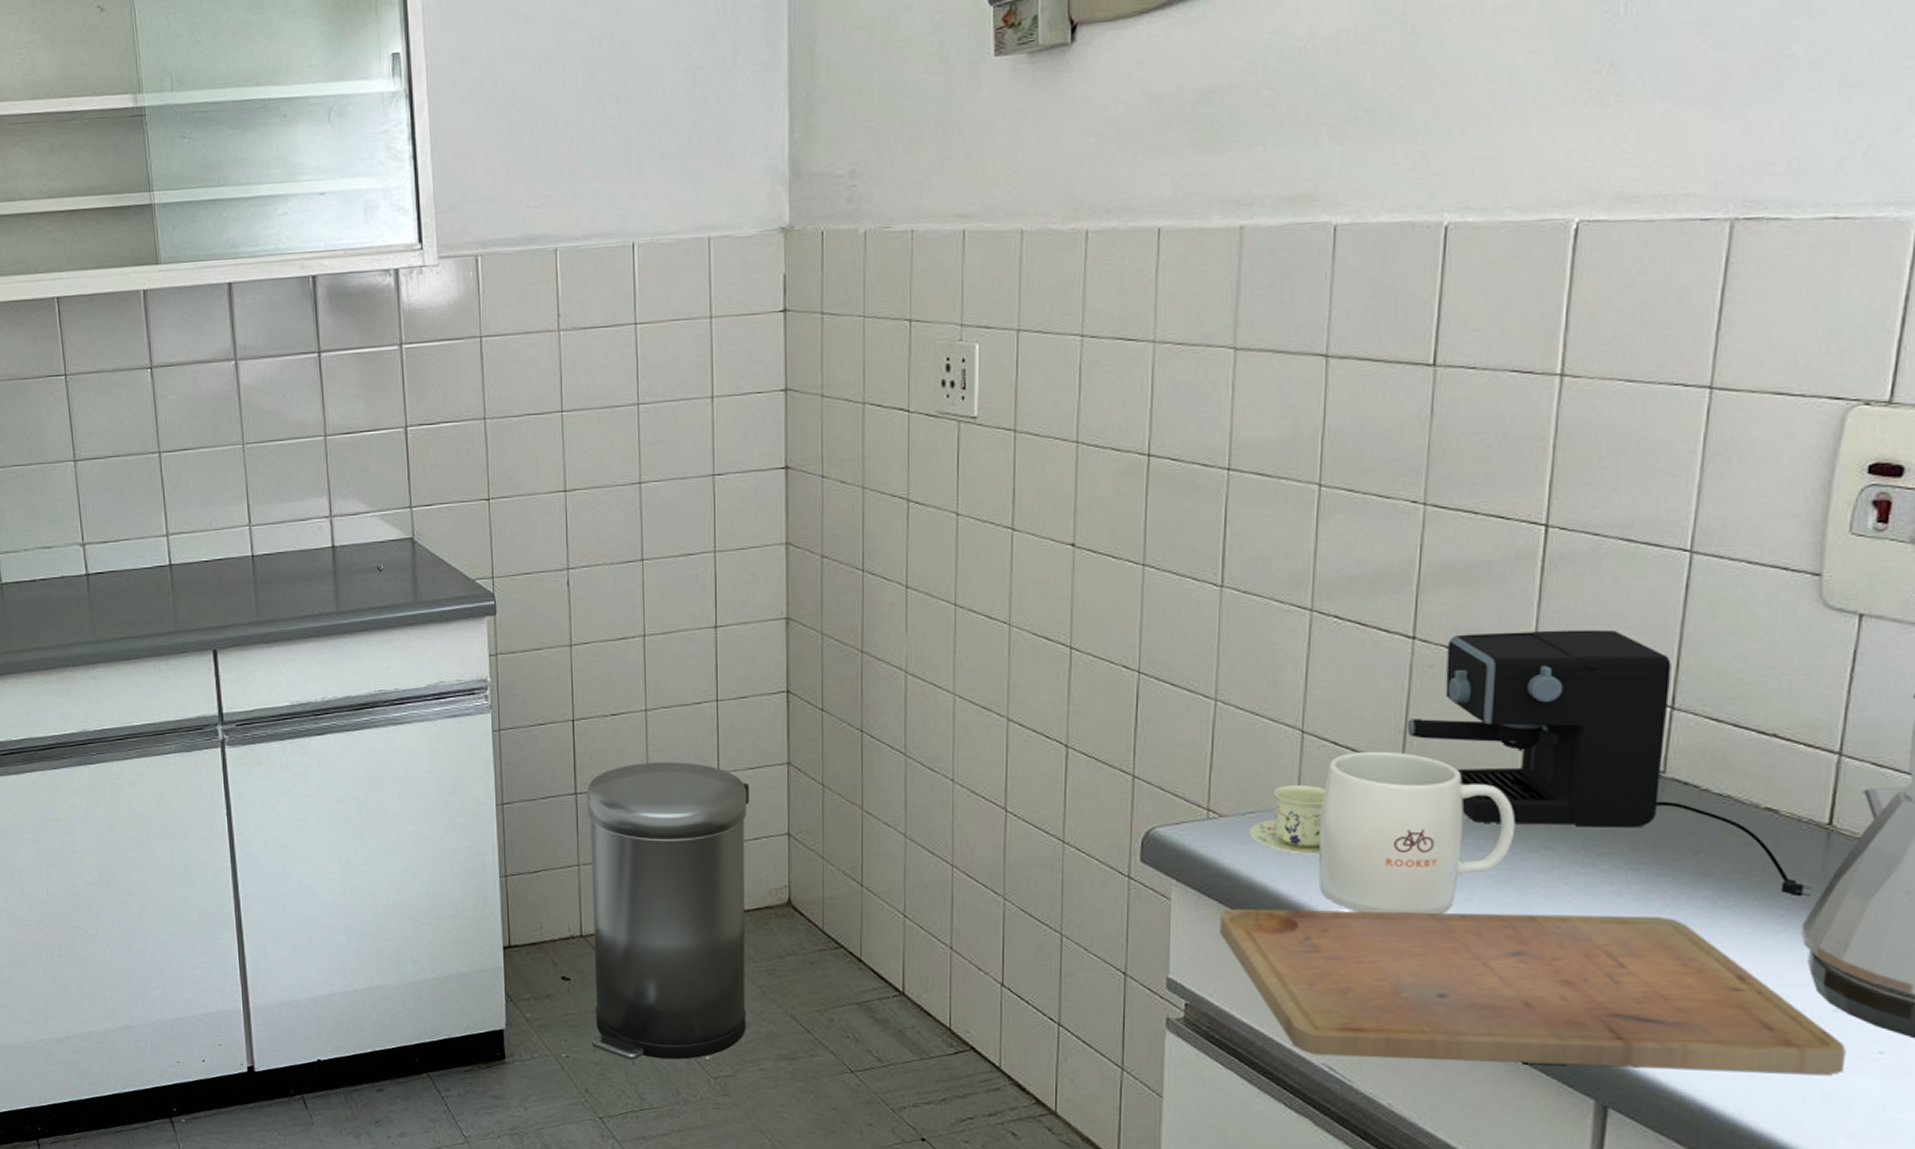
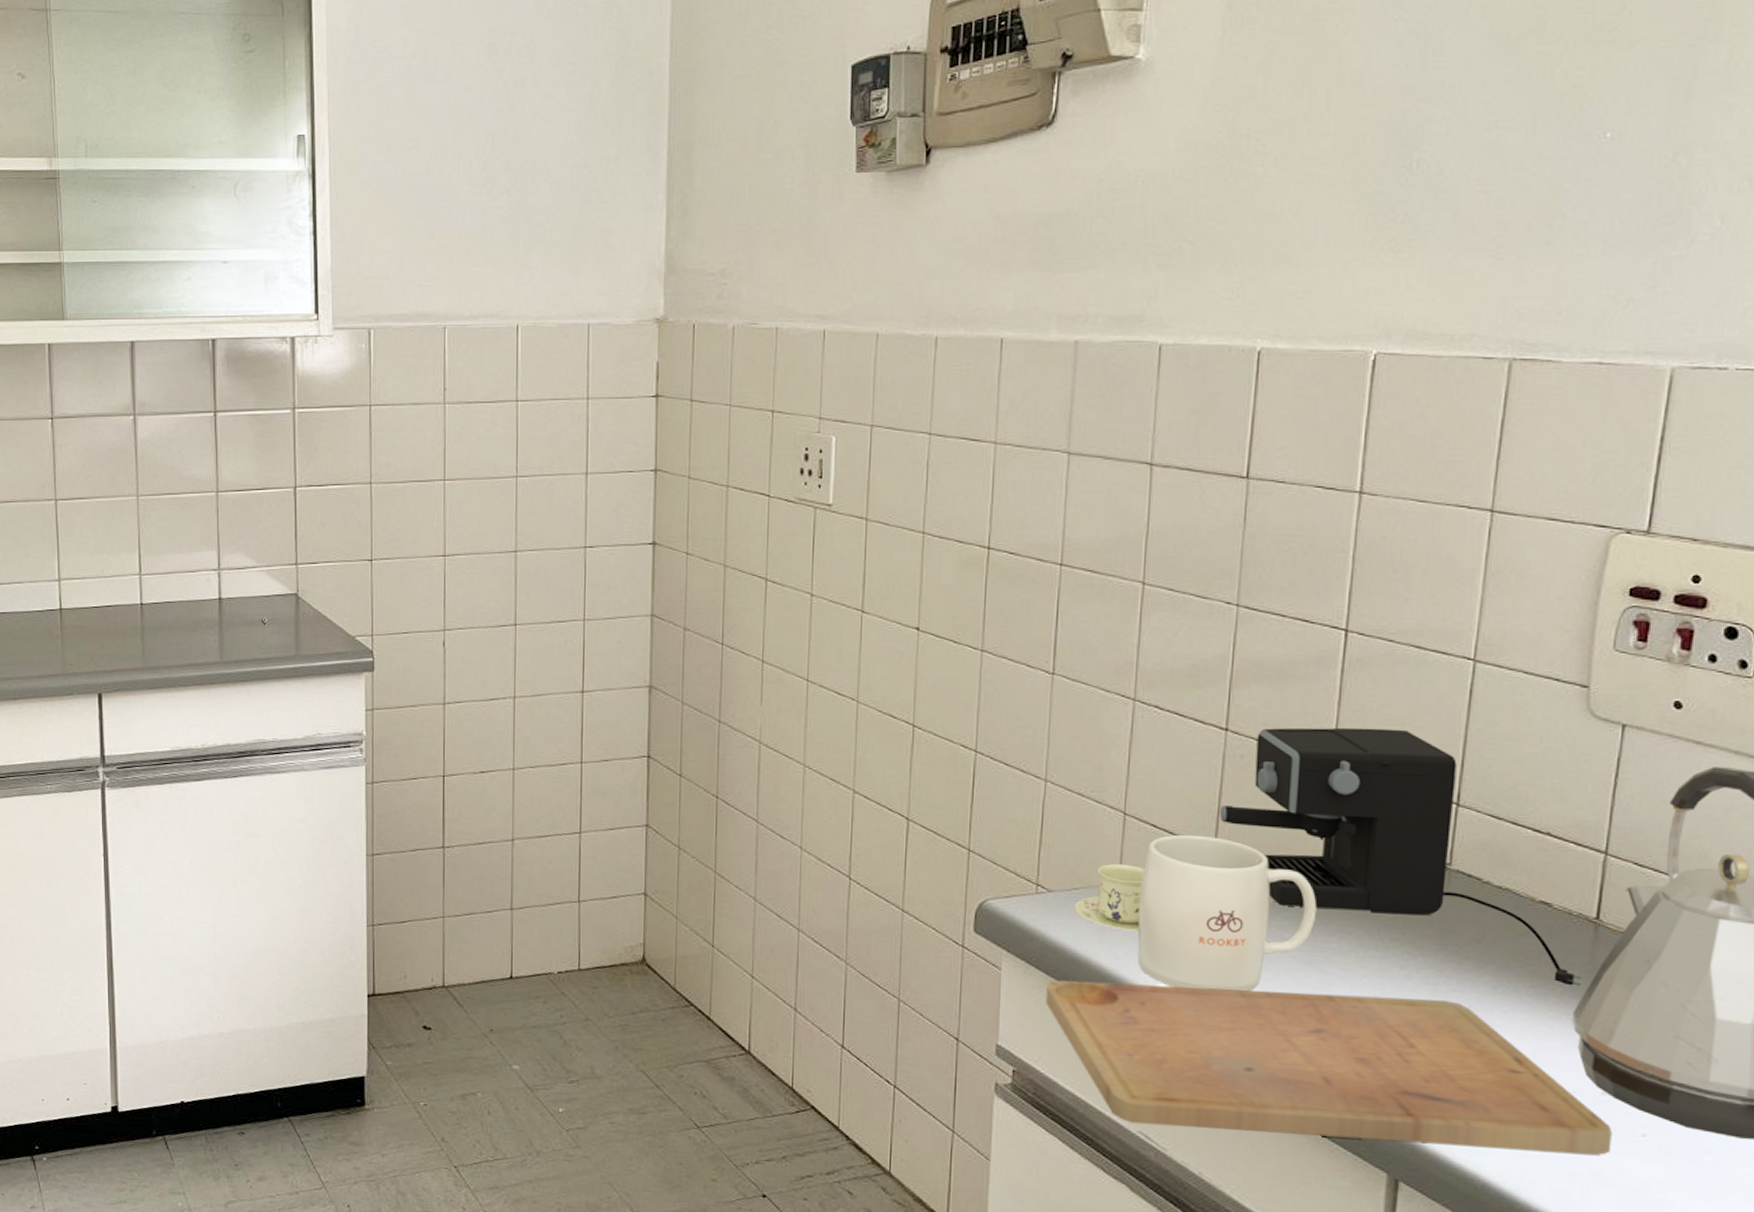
pedal bin: present [587,762,750,1060] -> none [450,819,610,1111]

